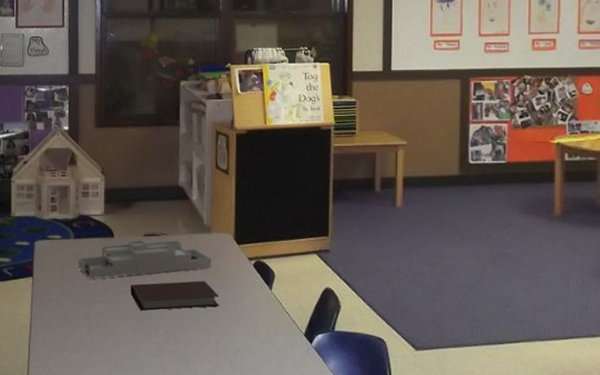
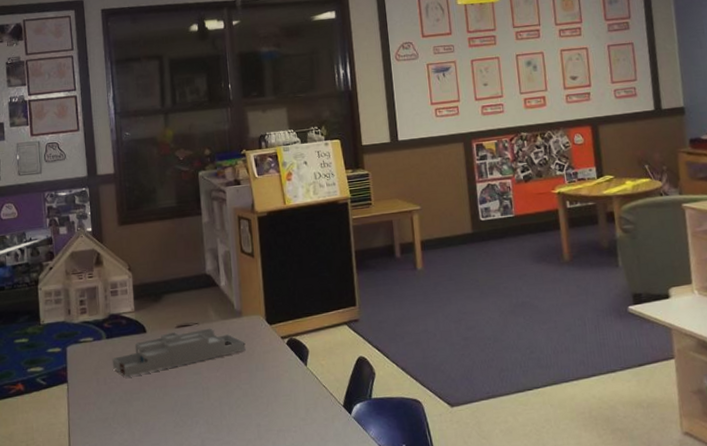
notebook: present [130,281,219,311] -> none [167,365,257,403]

